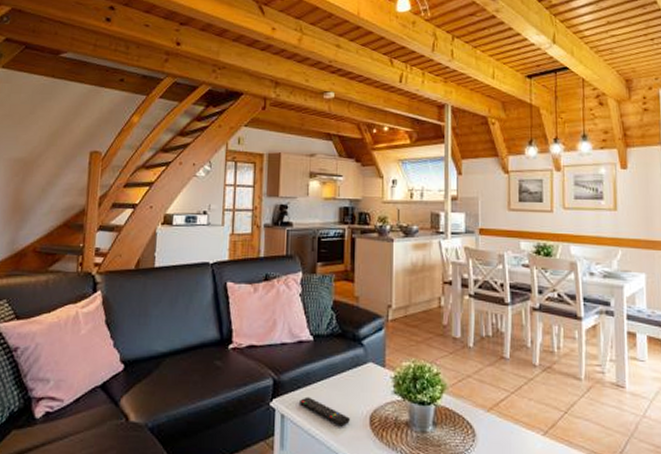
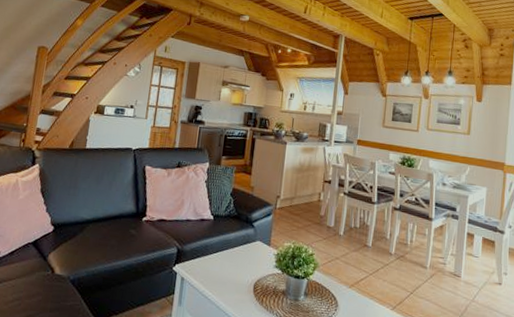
remote control: present [298,396,351,427] -> none [196,264,238,291]

